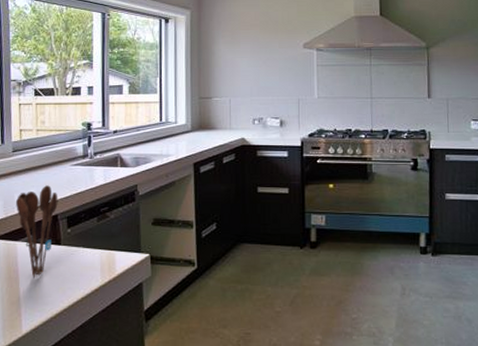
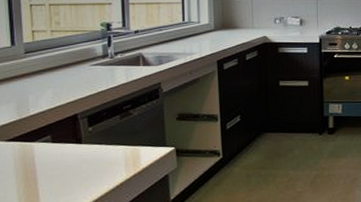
utensil holder: present [15,185,58,277] -> none [30,86,78,176]

